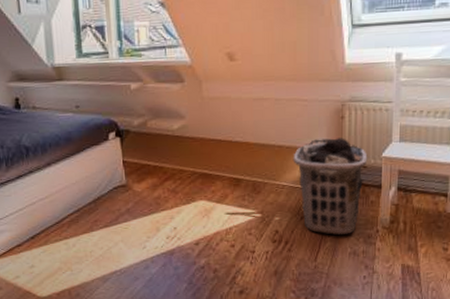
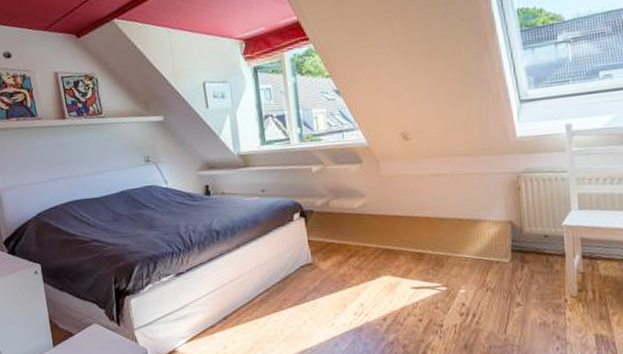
clothes hamper: present [293,138,368,236] -> none [473,208,549,307]

